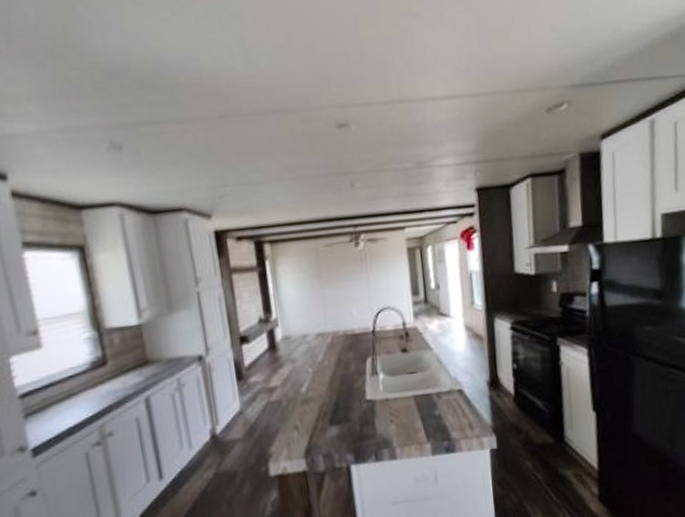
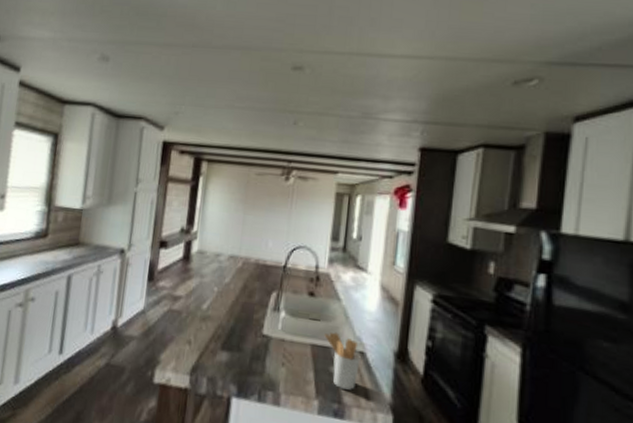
utensil holder: none [424,379,460,427] -> present [324,332,361,390]

